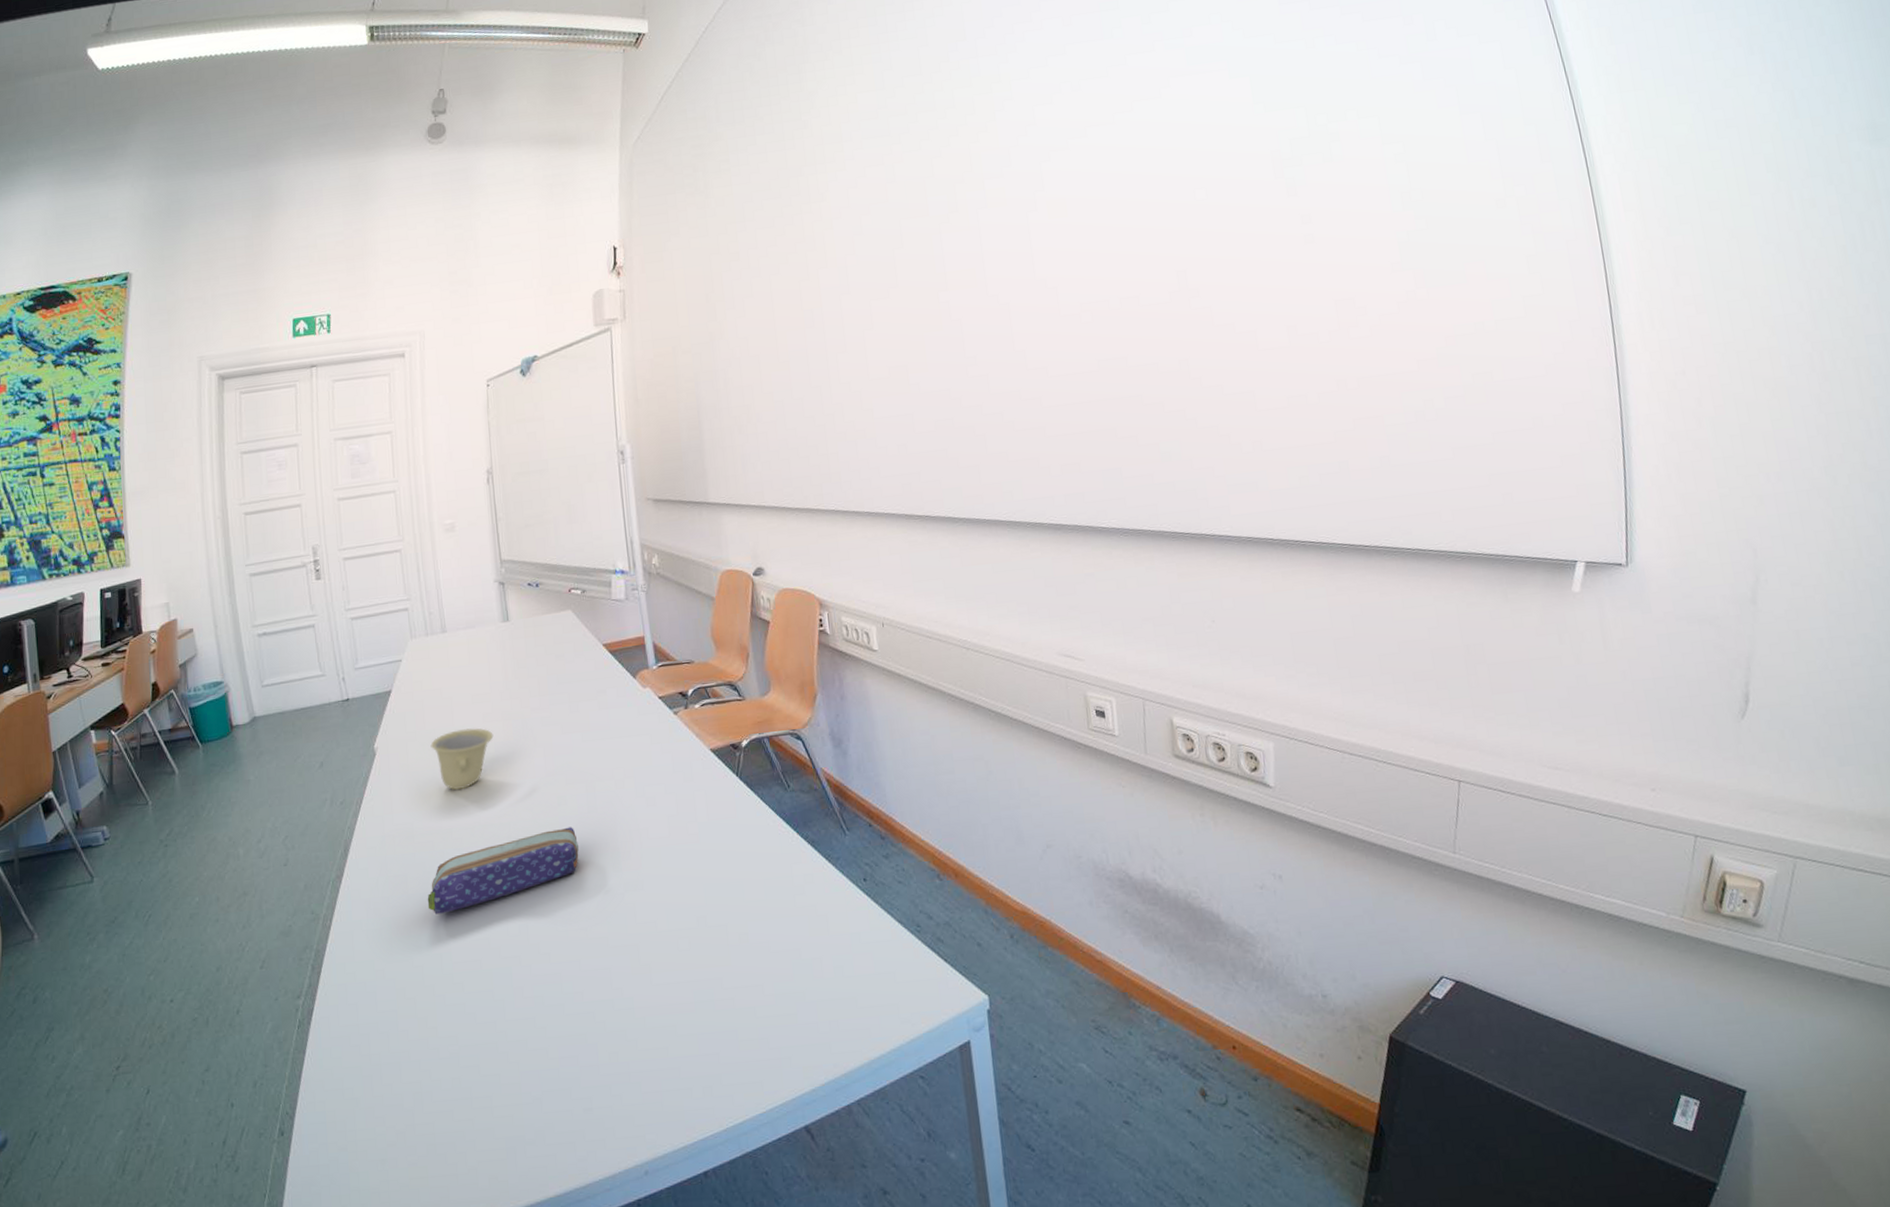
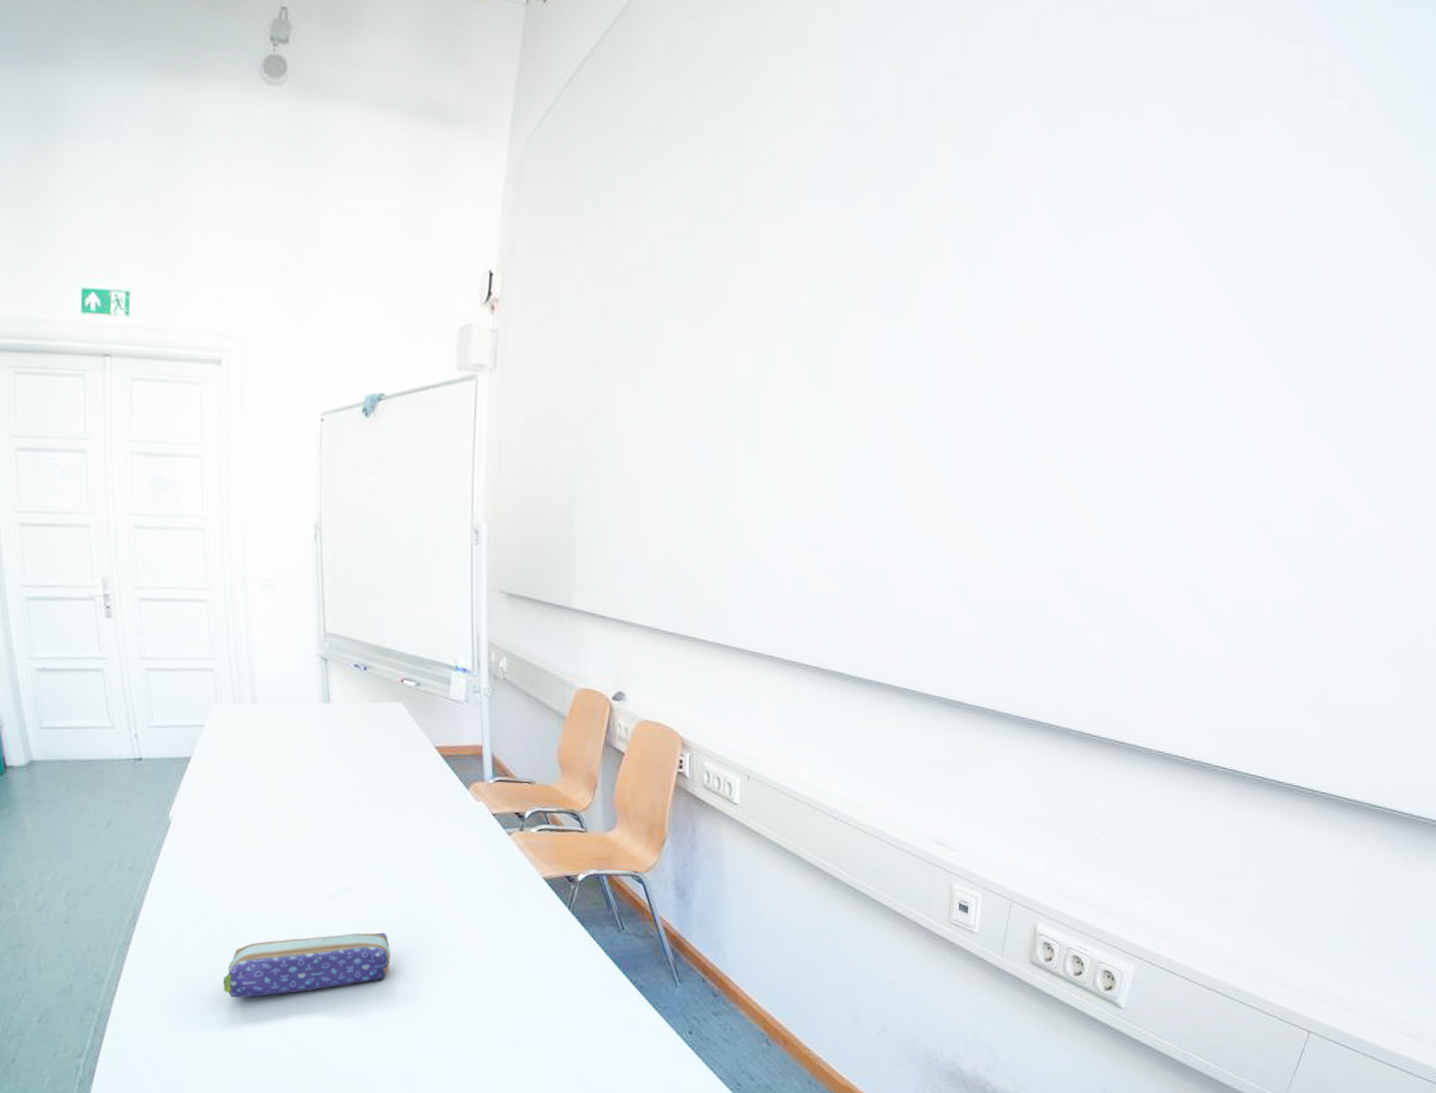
cup: present [430,728,494,791] -> none [233,812,305,876]

